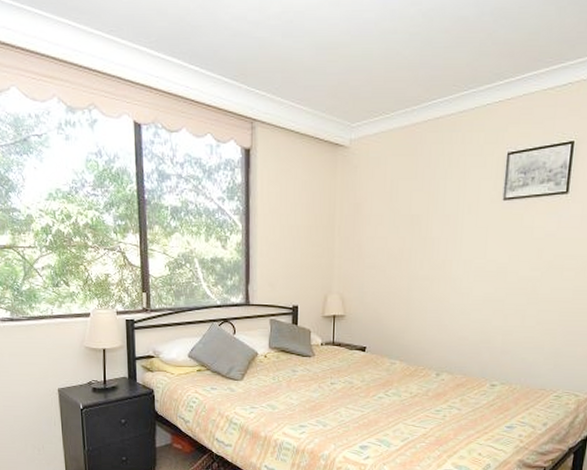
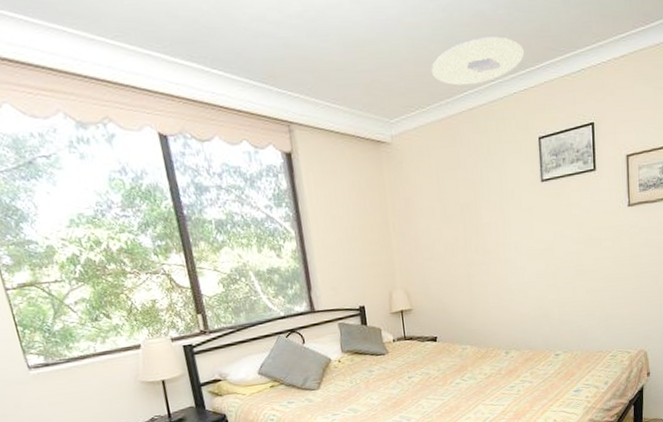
ceiling light: none [401,44,506,93] -> present [431,36,525,86]

